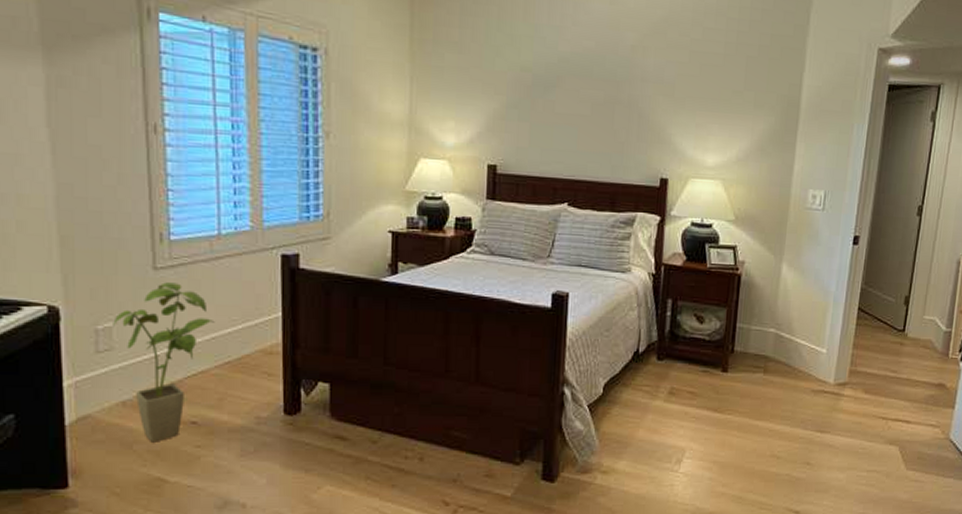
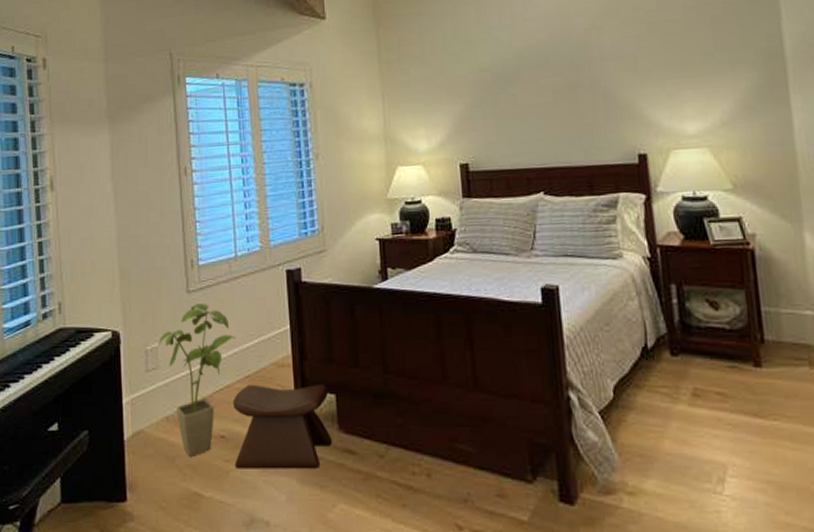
stool: none [207,371,323,455] -> present [232,384,333,469]

